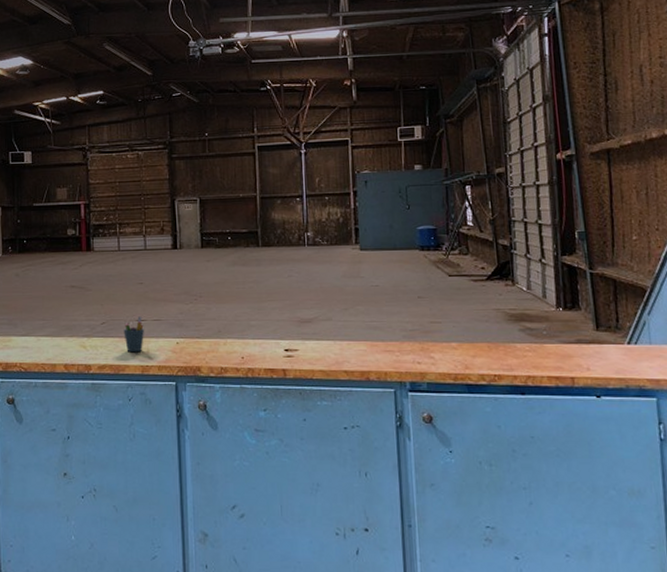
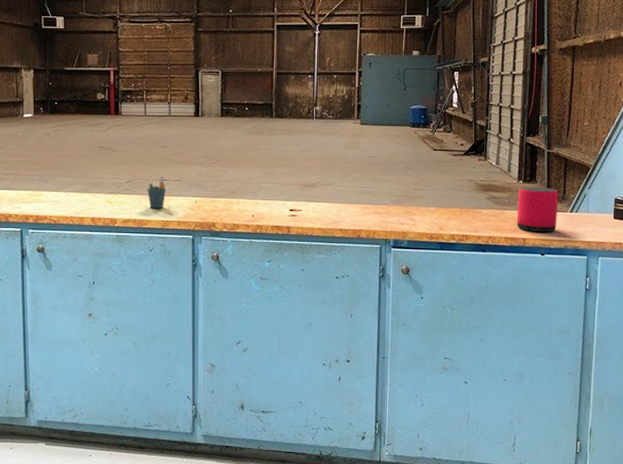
speaker: none [558,315,613,370] -> present [517,187,559,233]

